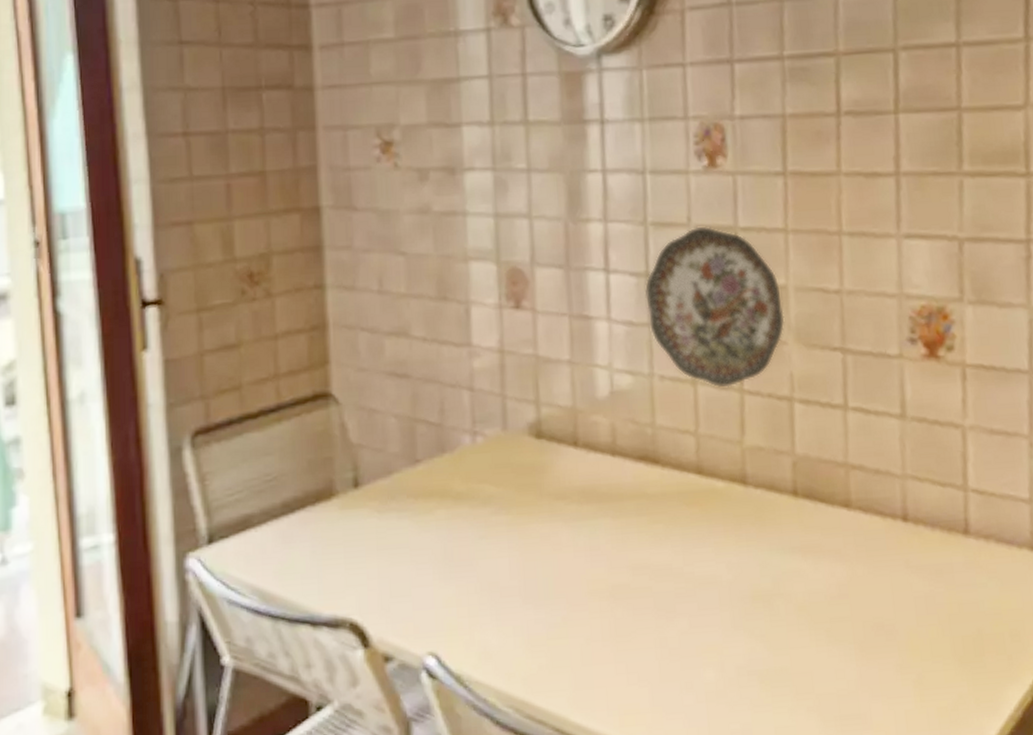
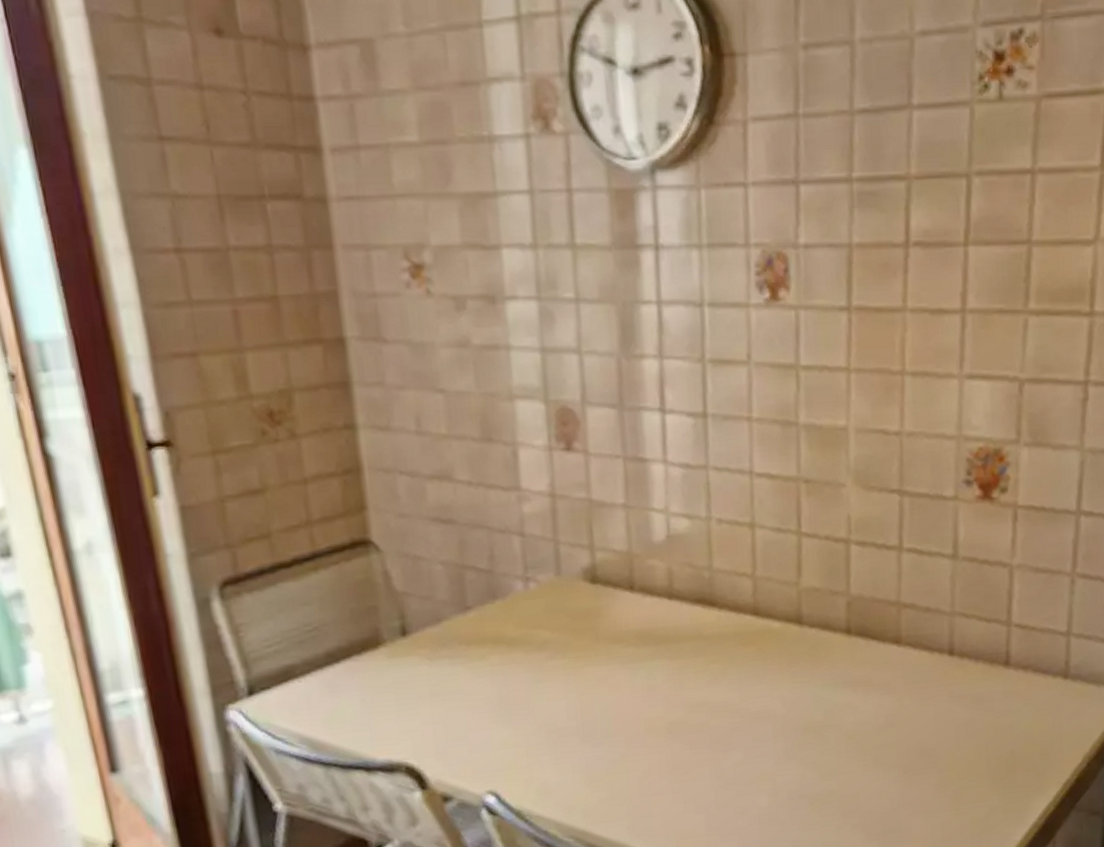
decorative plate: present [645,226,785,388] -> none [703,364,844,531]

